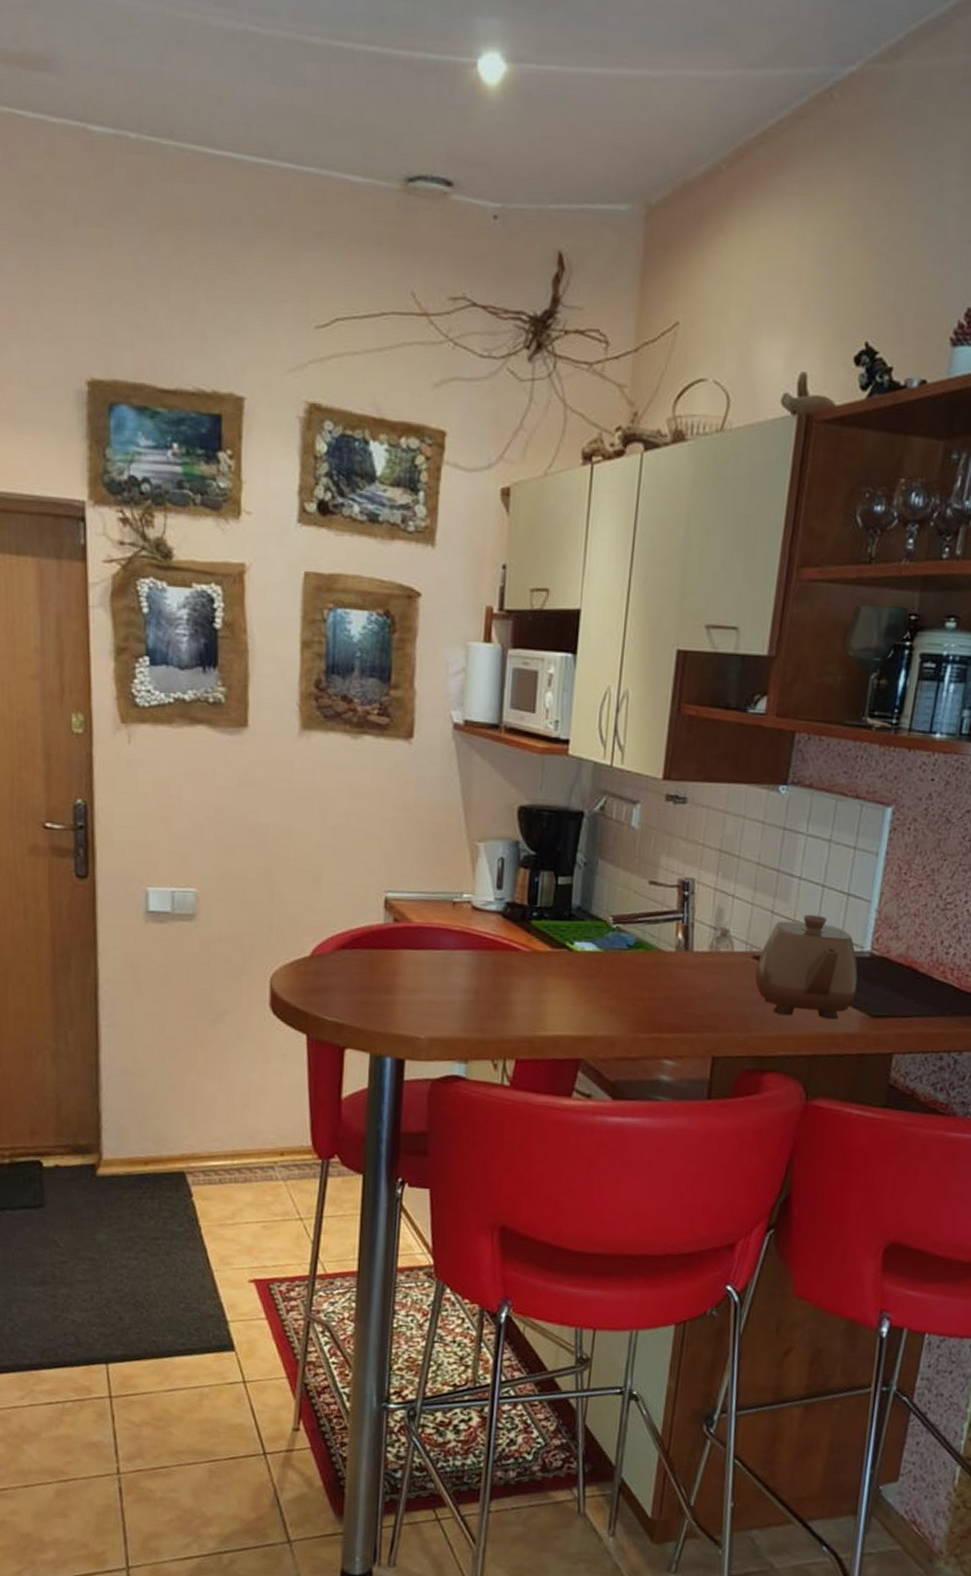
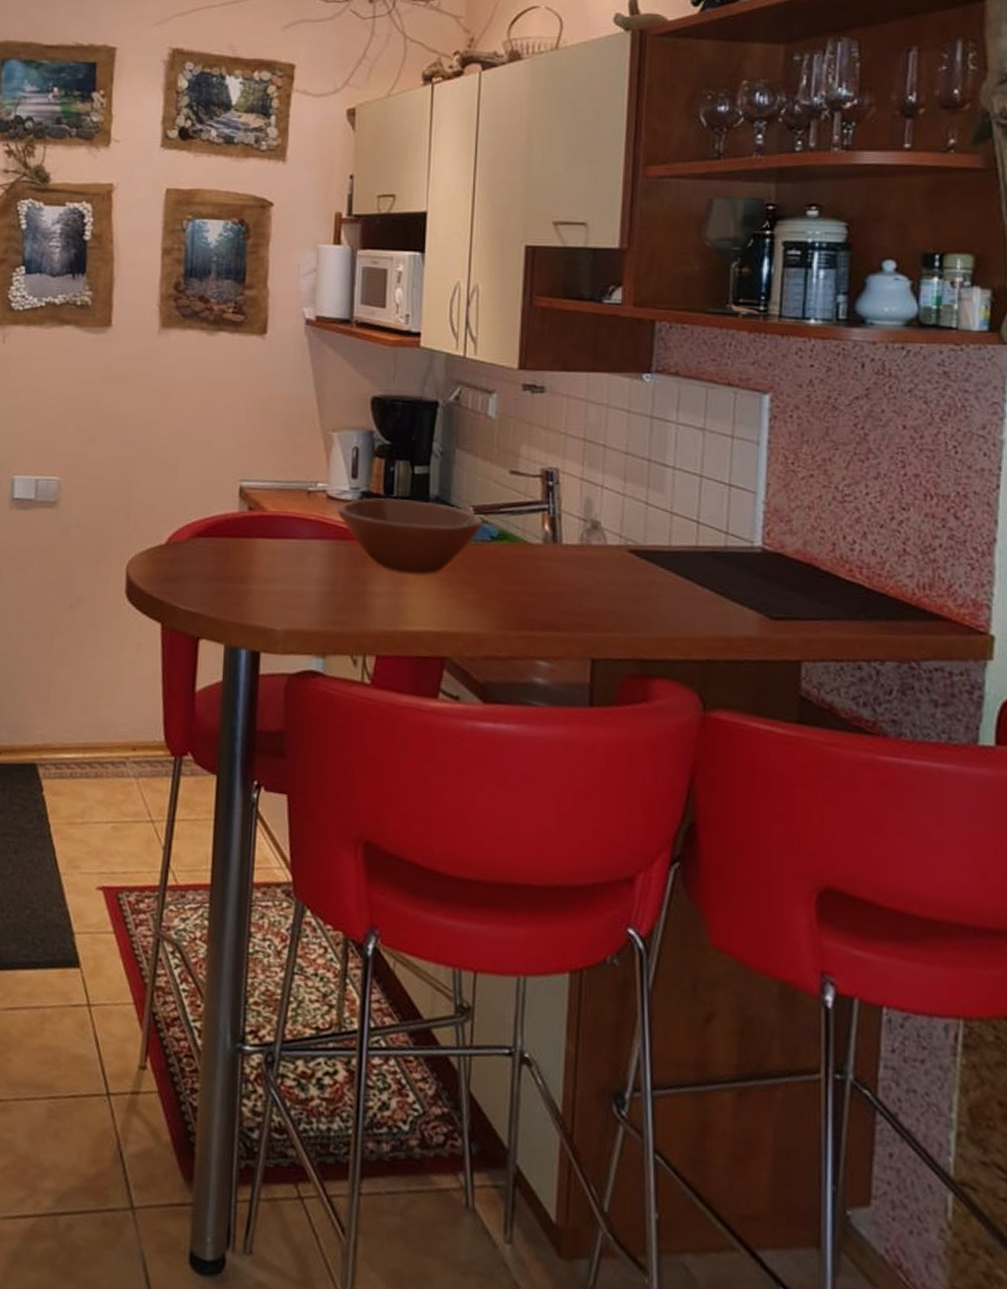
bowl: none [482,908,621,982] -> present [337,497,483,574]
teapot: present [755,914,858,1020] -> none [633,506,750,621]

